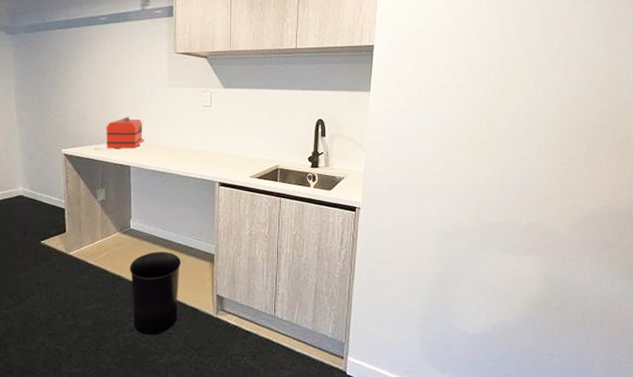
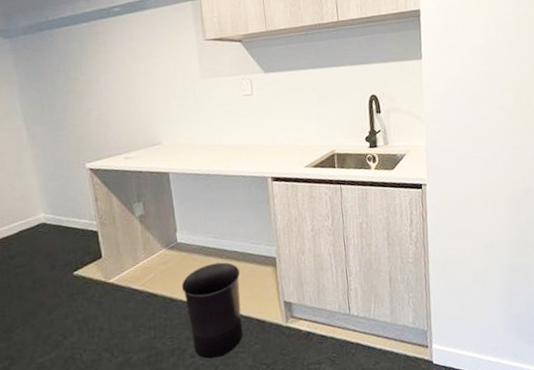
toolbox: present [106,116,145,149] -> none [135,117,182,157]

